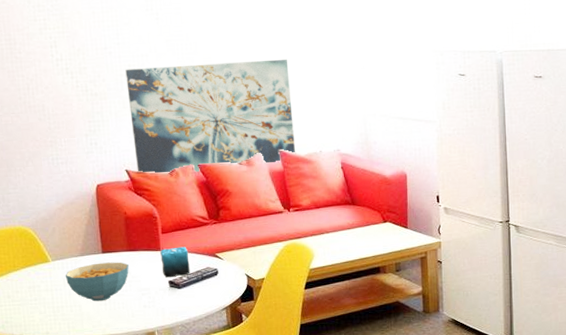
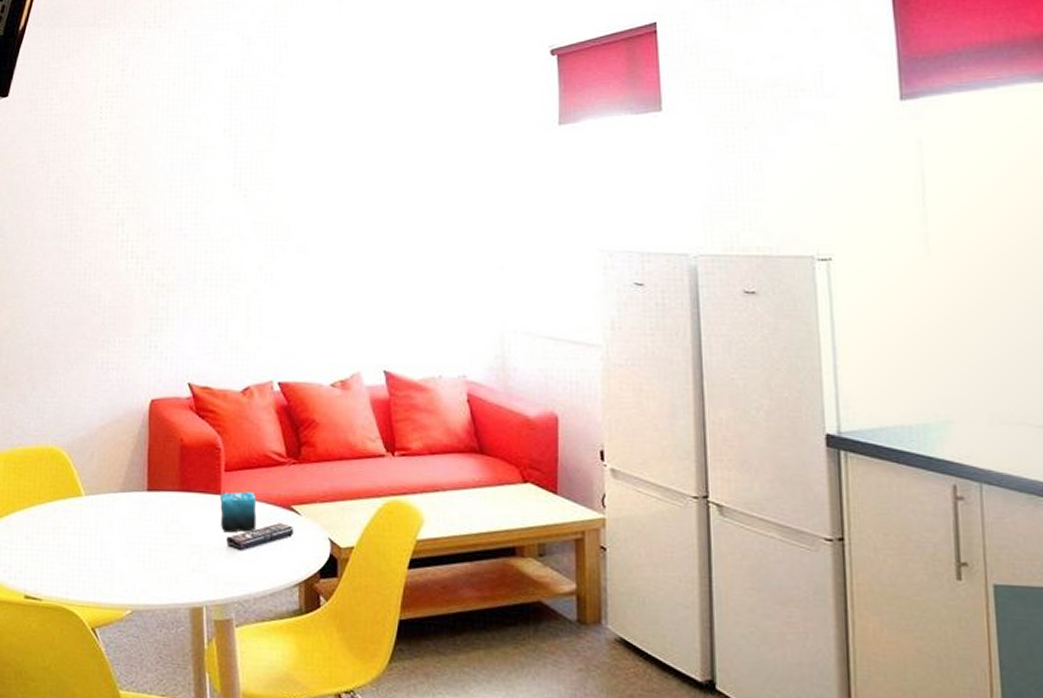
cereal bowl: present [65,262,129,302] -> none [98,503,178,557]
wall art: present [125,59,296,174] -> none [200,252,407,392]

